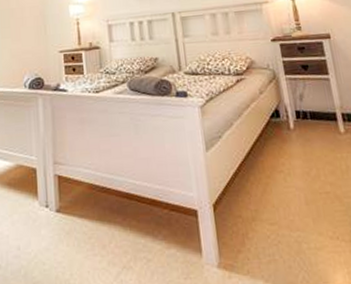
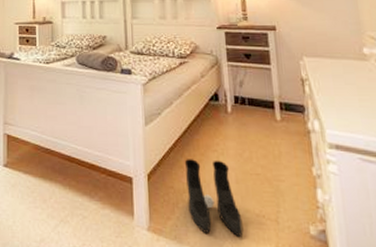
boots: none [250,181,319,265] -> present [184,159,243,238]

